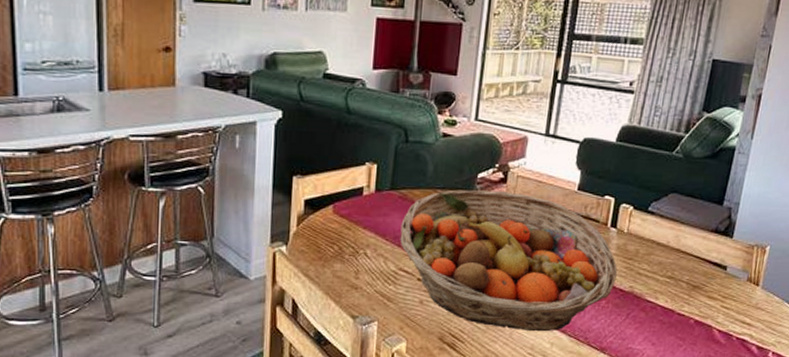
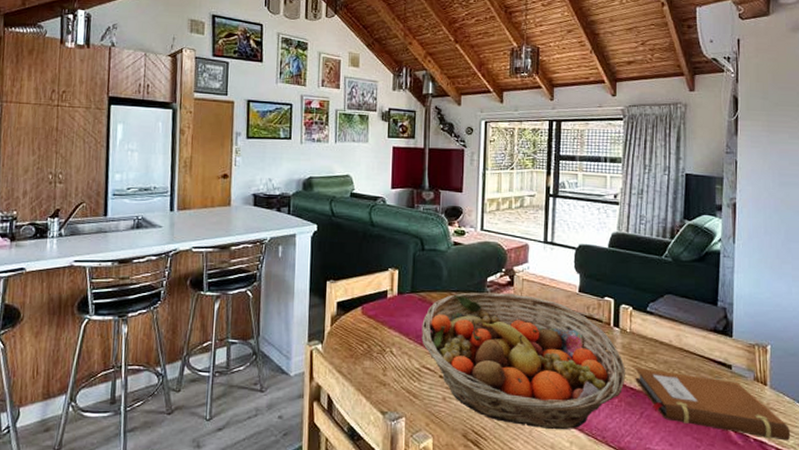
notebook: none [626,268,774,339] -> present [635,367,791,441]

